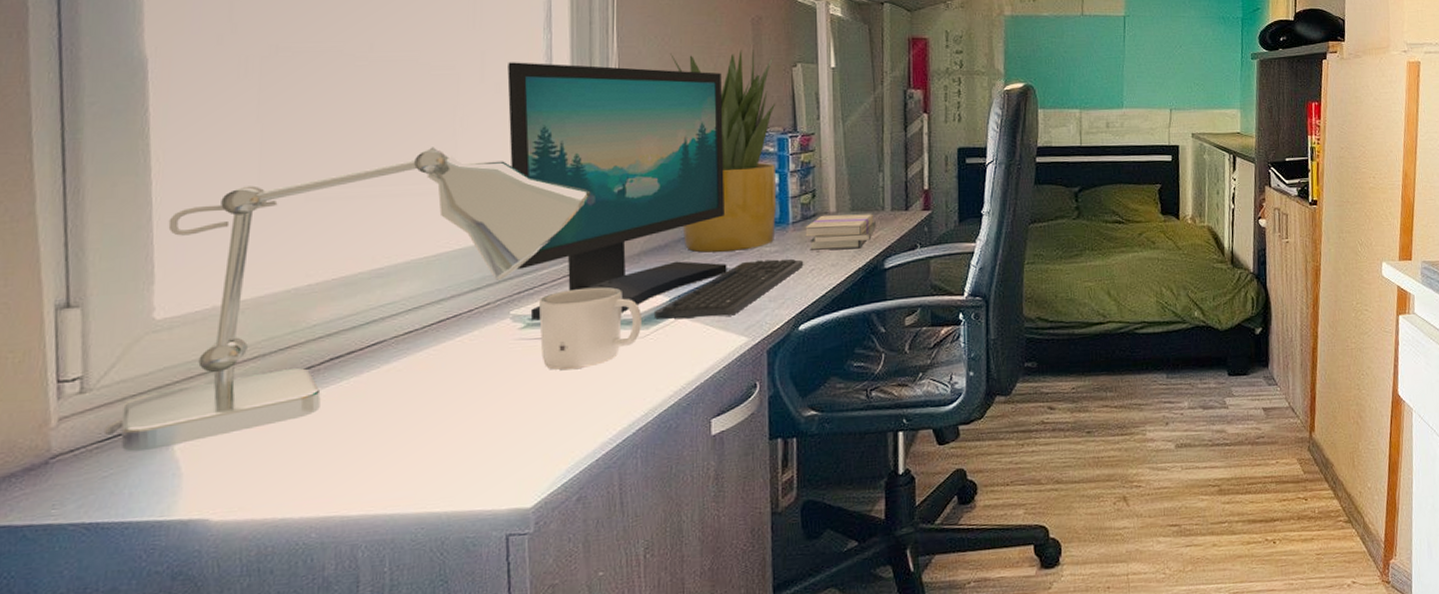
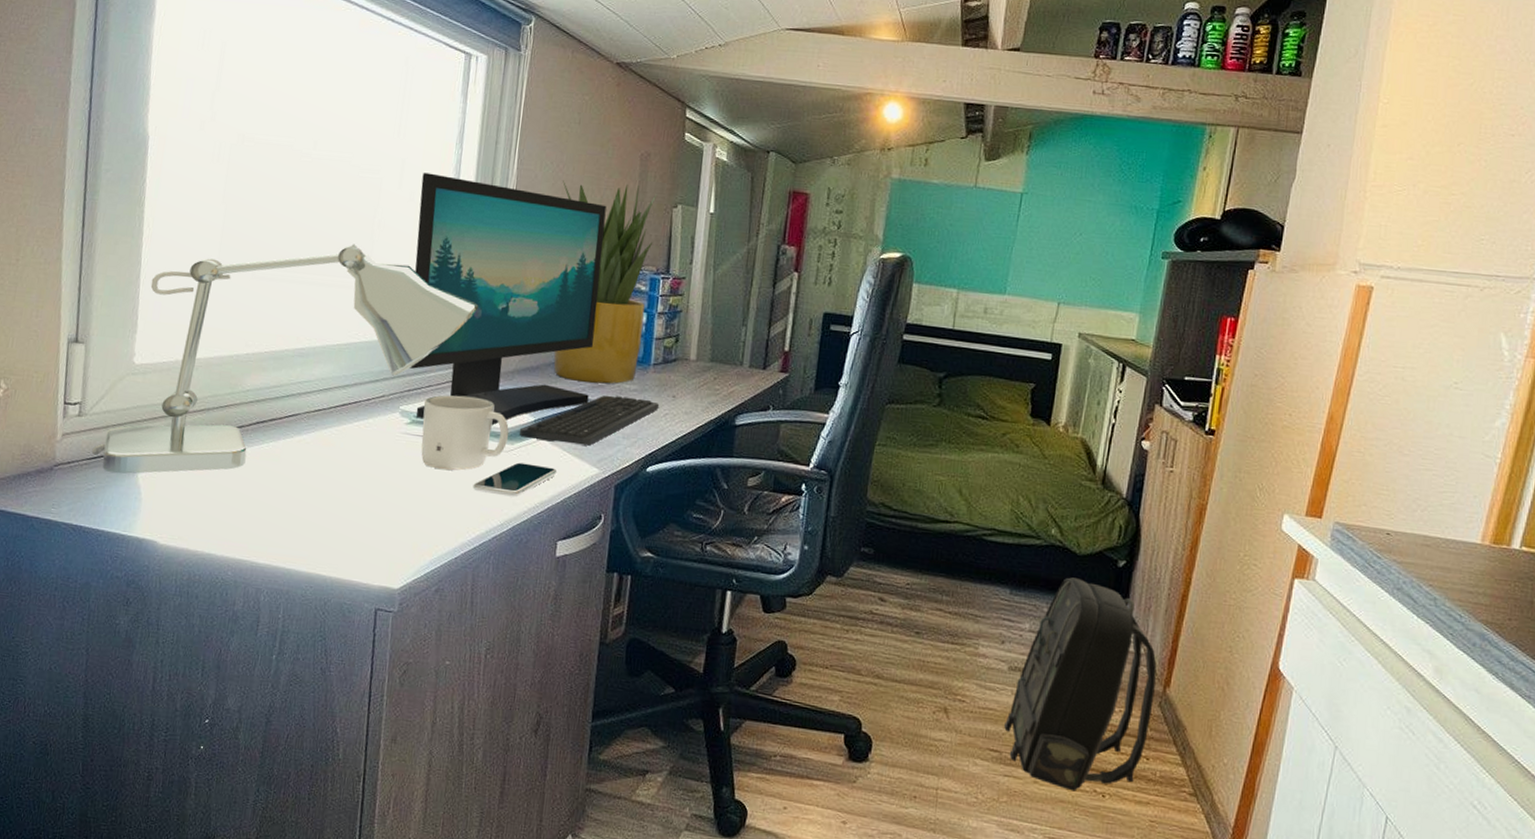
smartphone: none [607,345,702,385] -> present [472,462,558,497]
books: present [805,213,877,251] -> none [664,361,734,401]
backpack: none [1179,351,1304,545] -> present [1004,577,1157,792]

